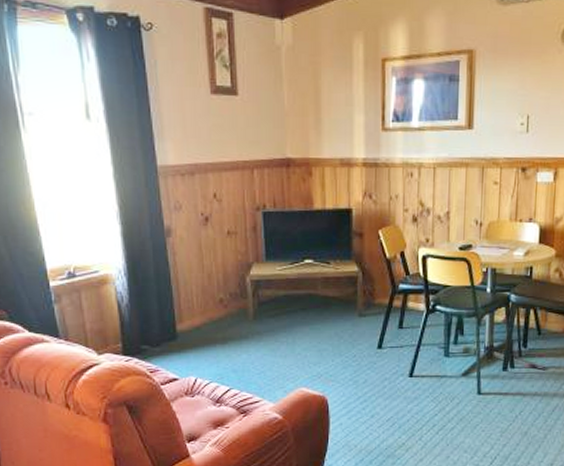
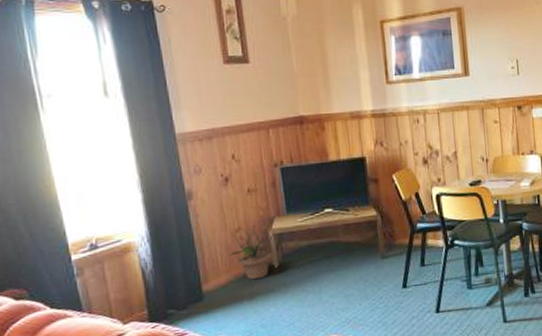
potted plant: none [205,268,251,325] -> present [229,224,274,280]

